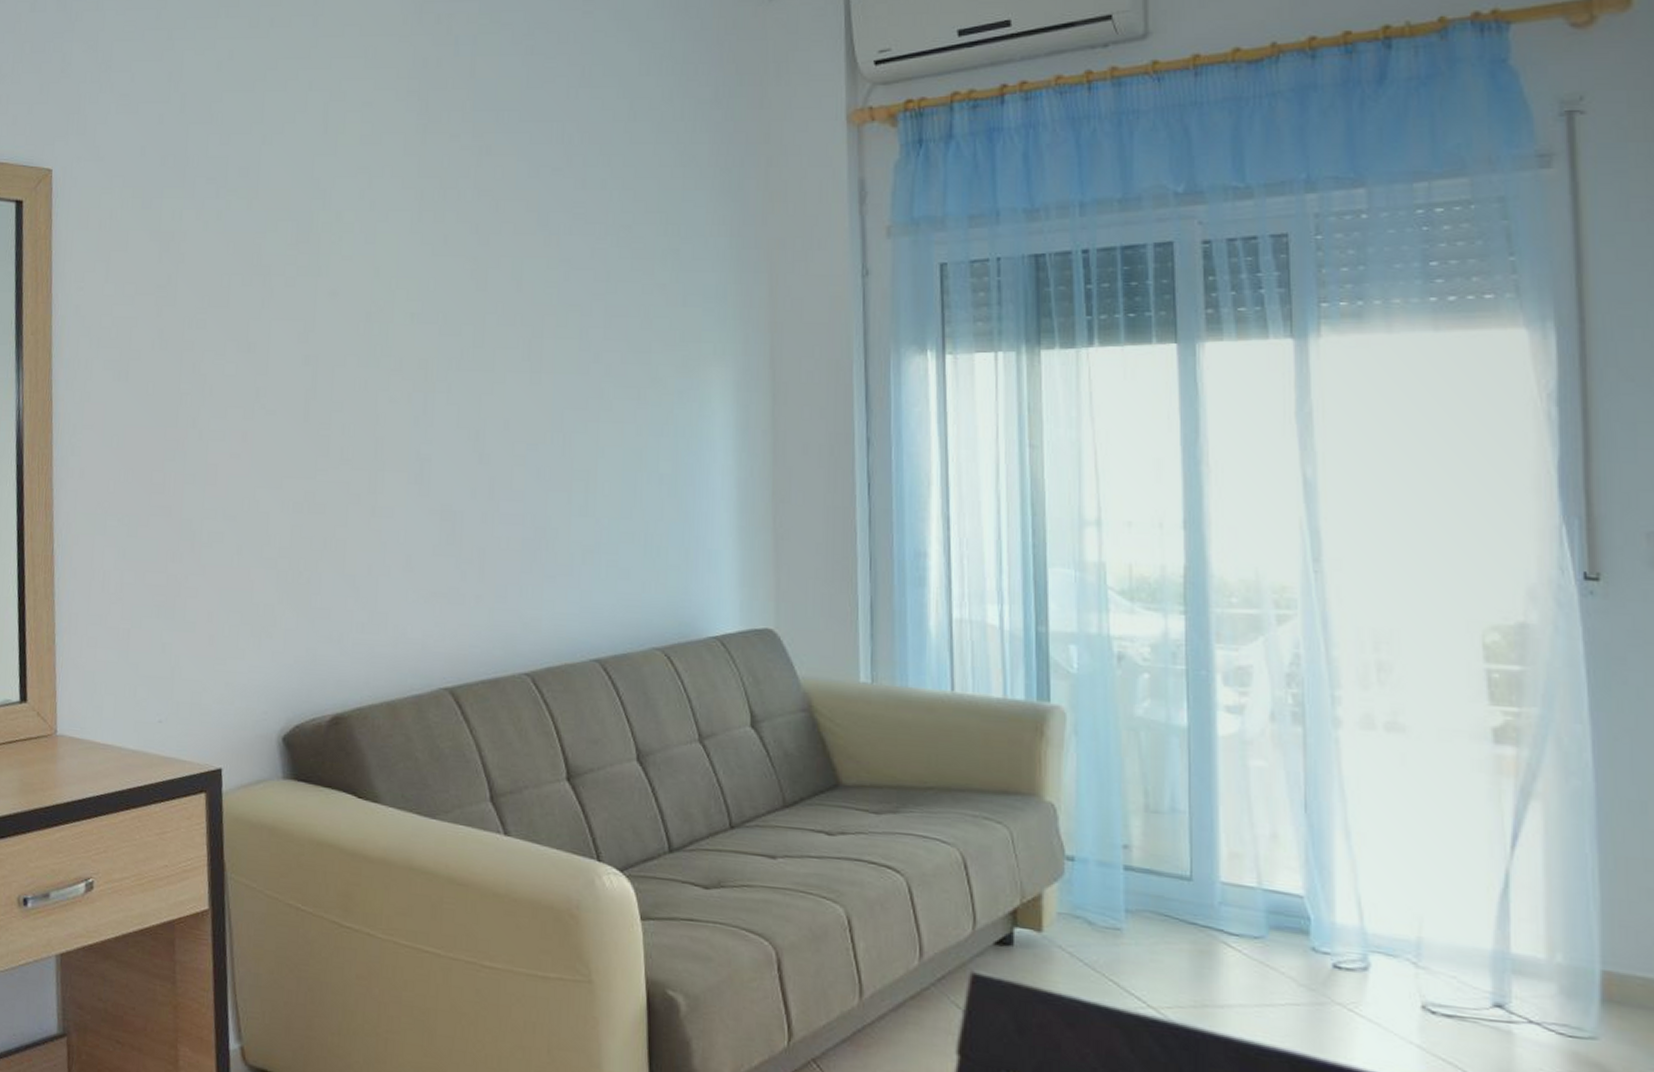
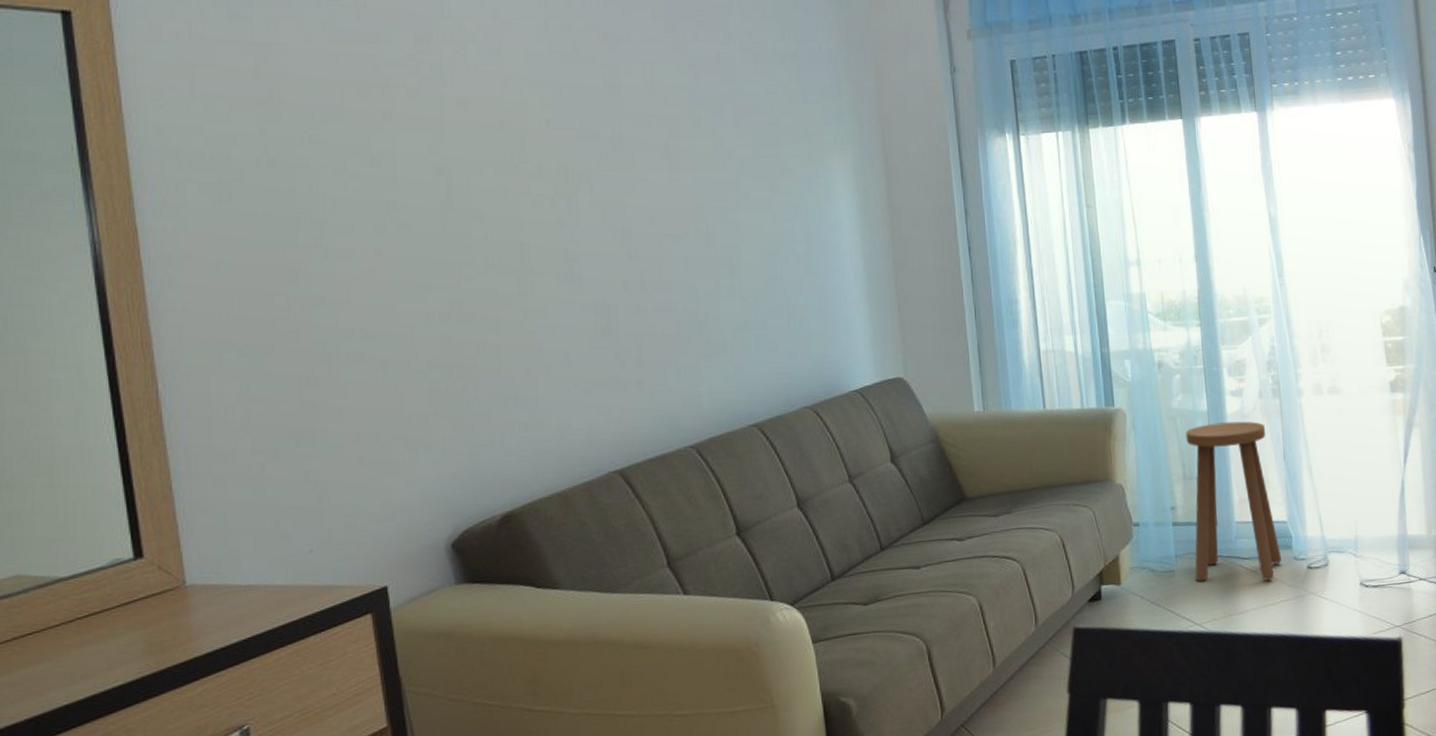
stool: none [1152,744,1292,972] -> present [1185,421,1282,582]

